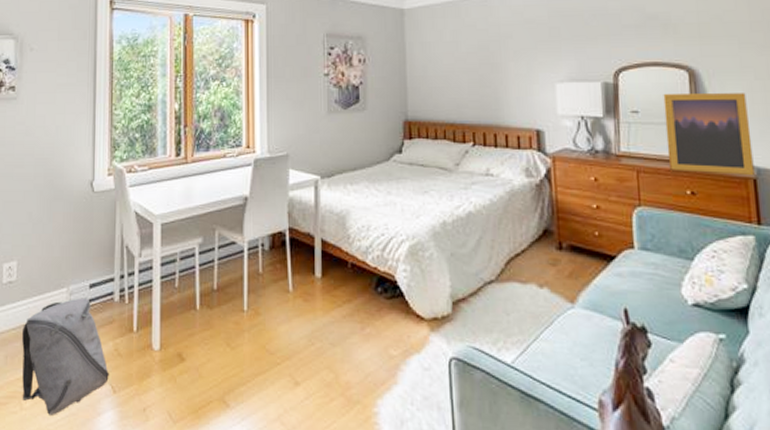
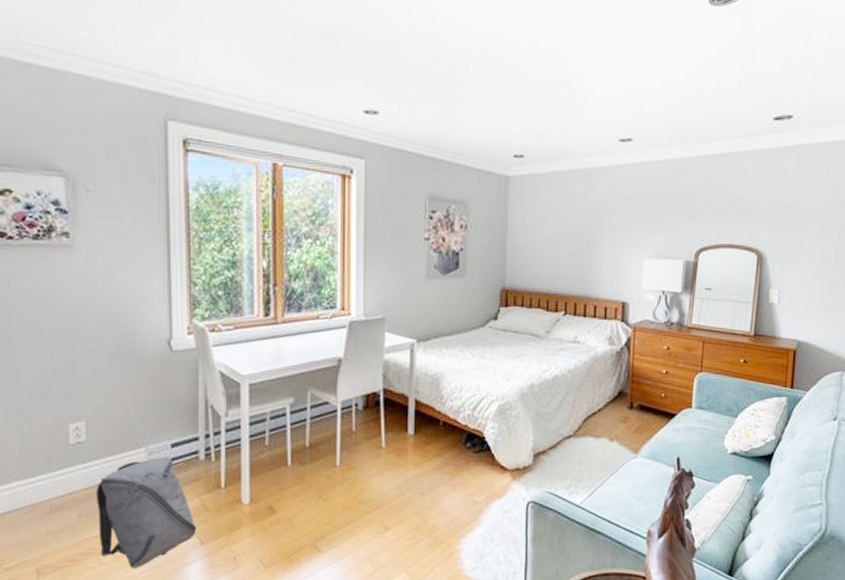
picture frame: present [663,93,755,176] -> none [729,274,800,348]

